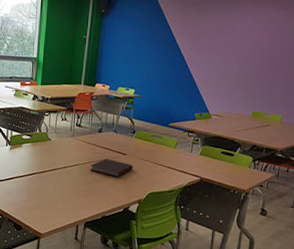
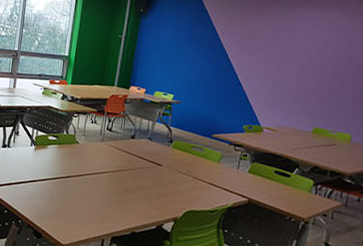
notebook: present [89,158,133,177] -> none [119,167,169,190]

